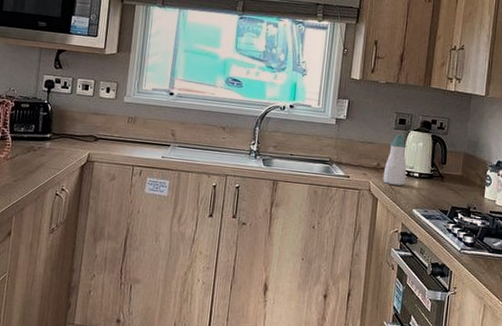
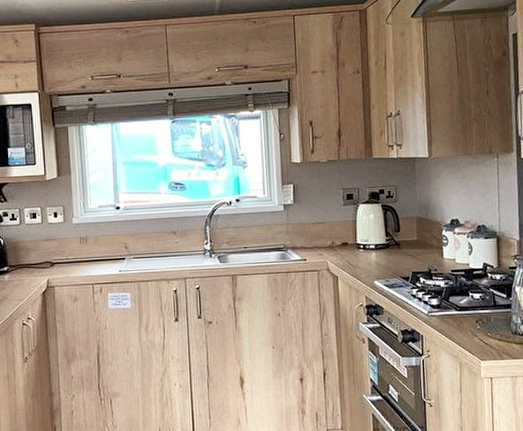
soap bottle: present [382,134,407,186] -> none [339,210,363,261]

